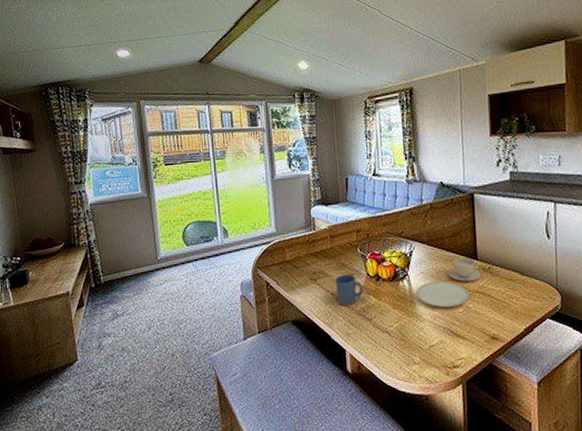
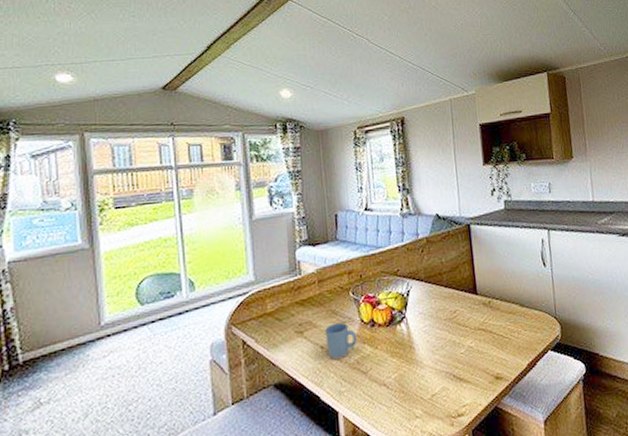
plate: present [416,281,469,308] -> none [415,320,471,350]
teacup: present [448,257,481,282] -> none [448,292,482,319]

